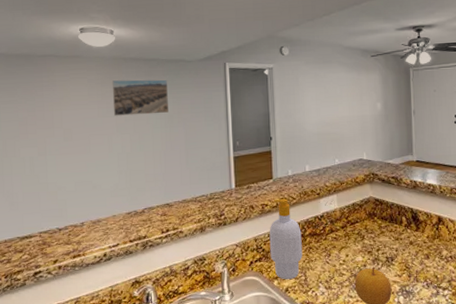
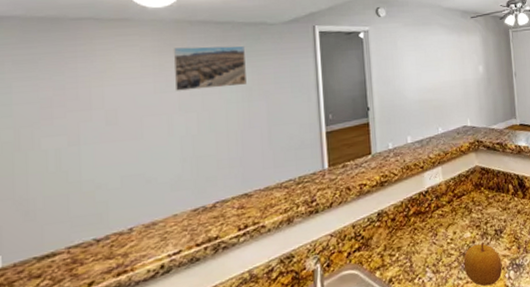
soap bottle: present [269,199,303,280] -> none [369,176,407,269]

